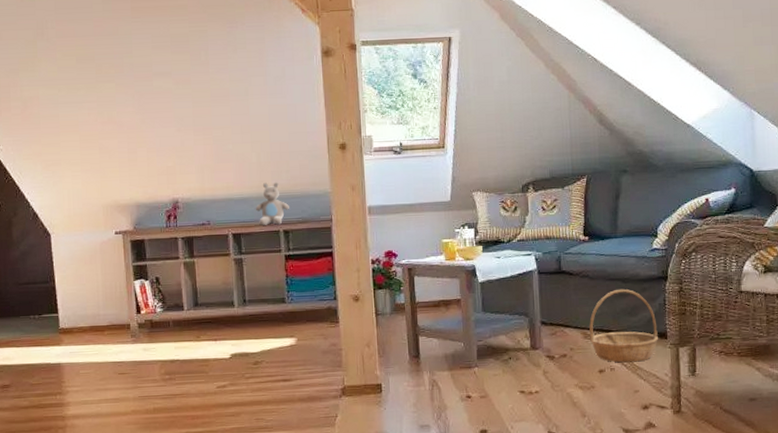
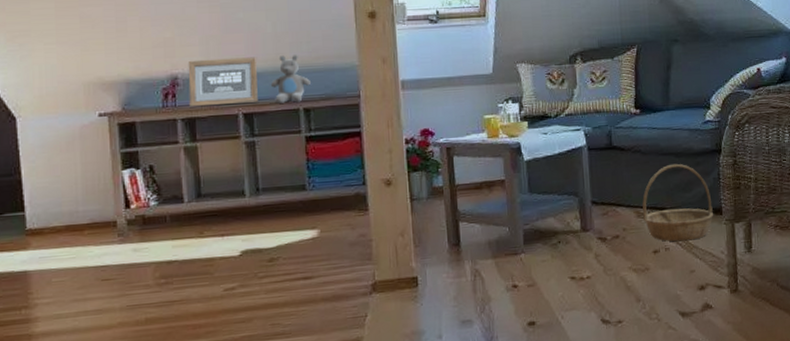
picture frame: none [186,184,245,228] -> present [188,57,258,107]

